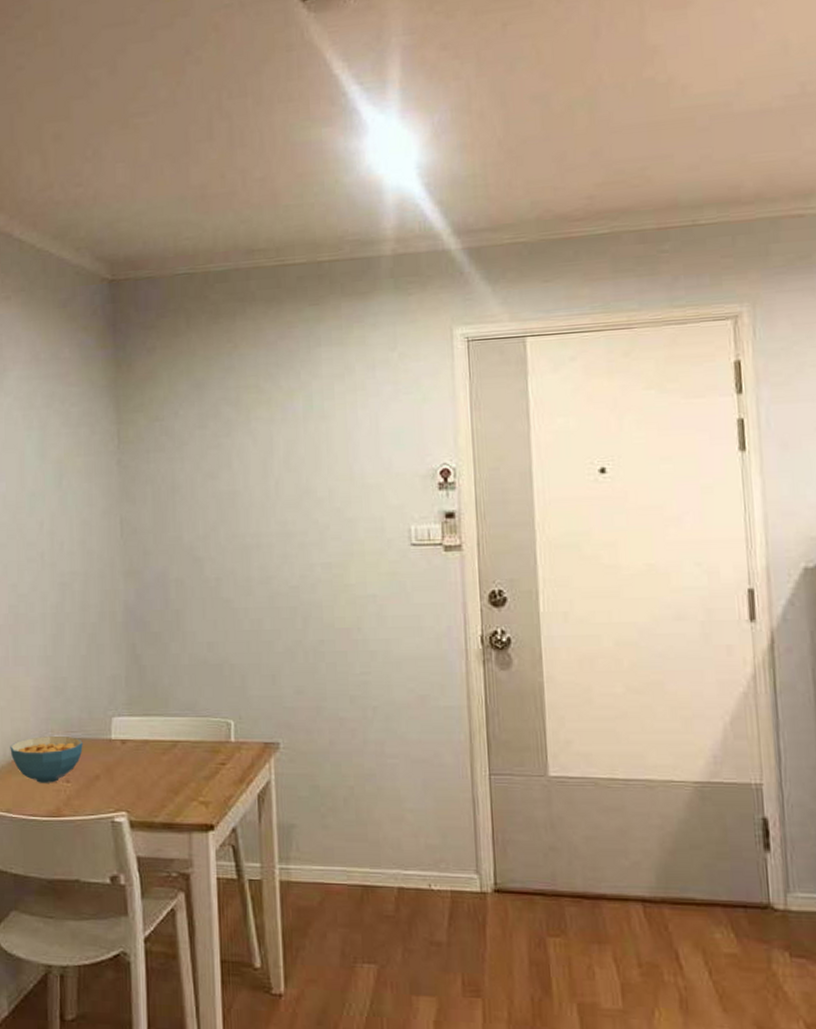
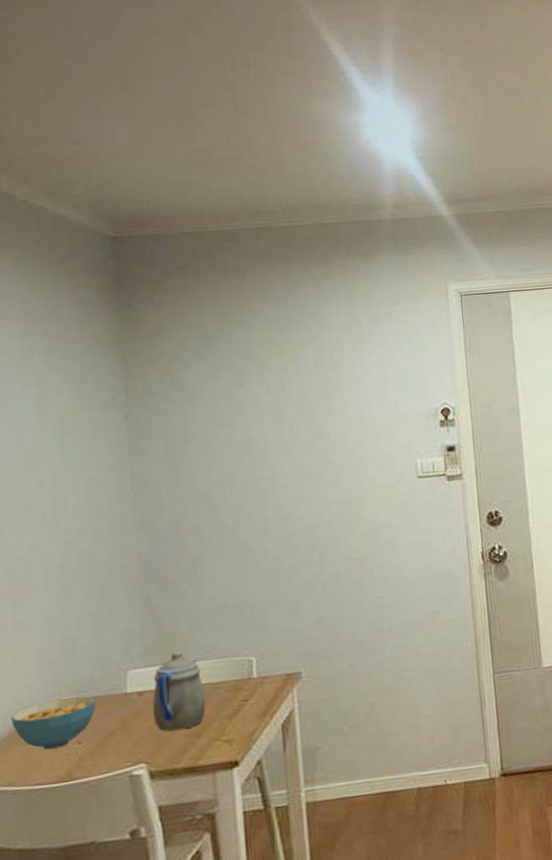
teapot: none [135,703,184,784] -> present [153,651,206,732]

